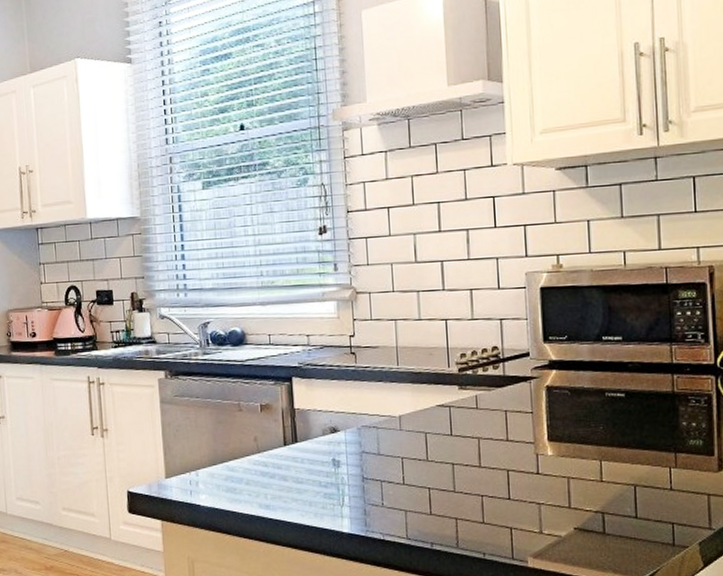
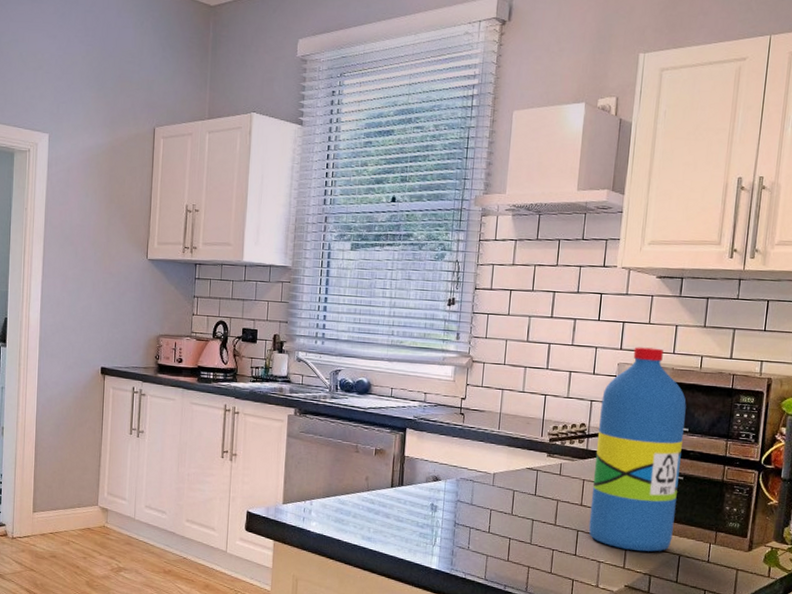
water bottle: none [513,249,623,487] -> present [588,347,687,552]

